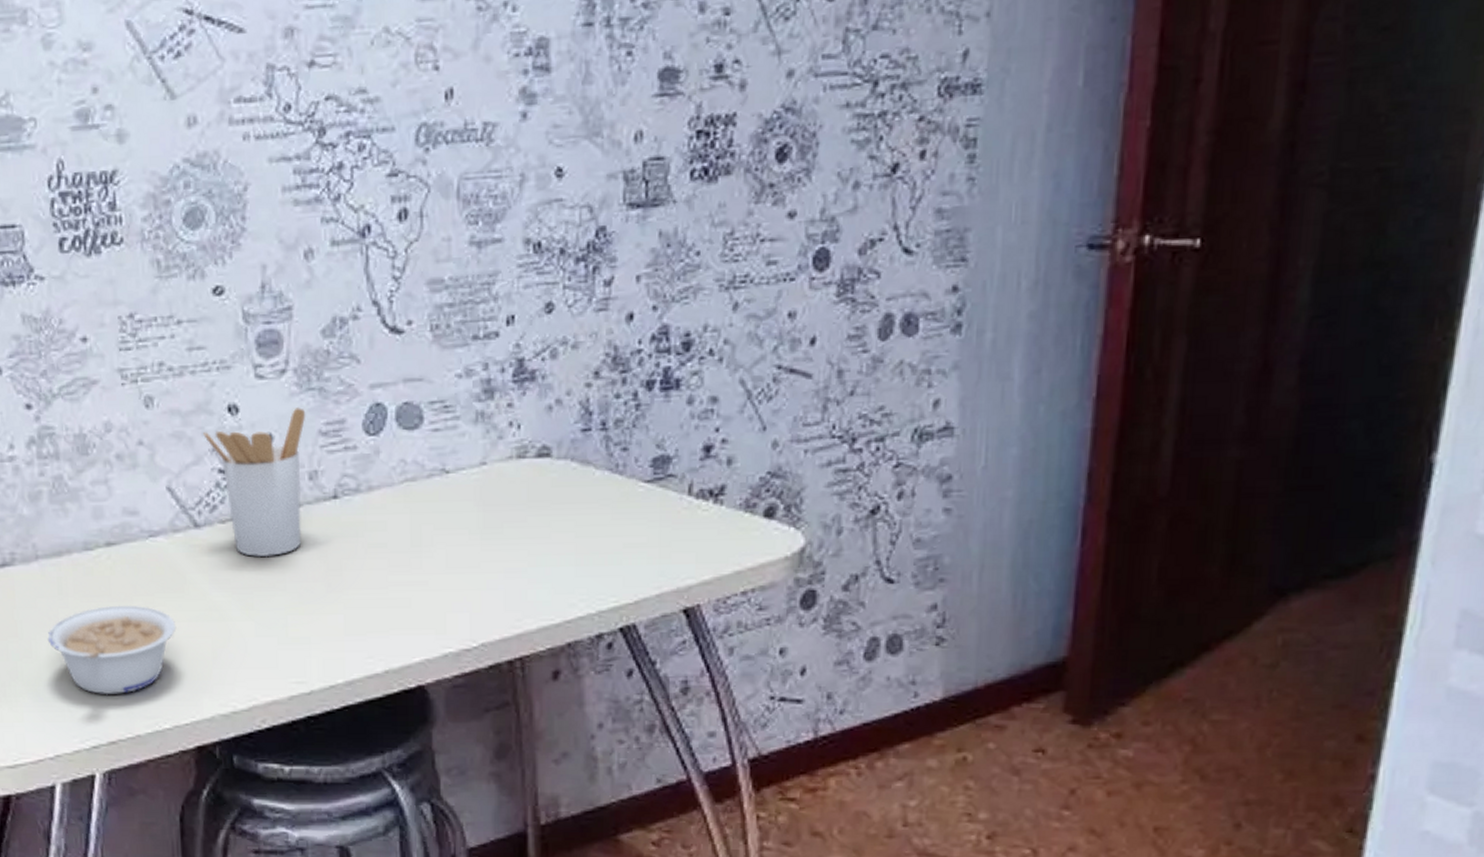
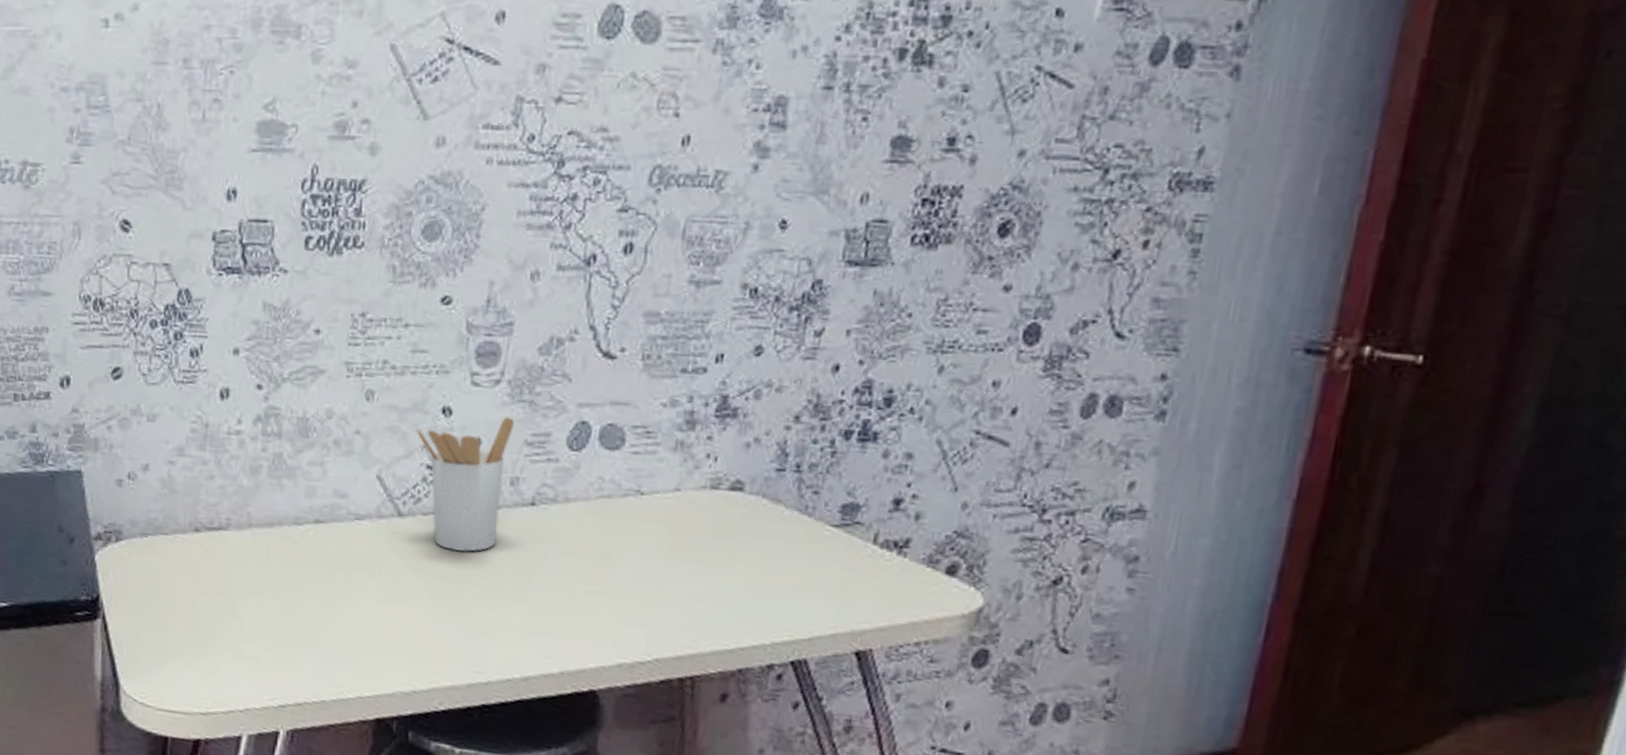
legume: present [47,605,177,695] -> none [251,578,371,661]

